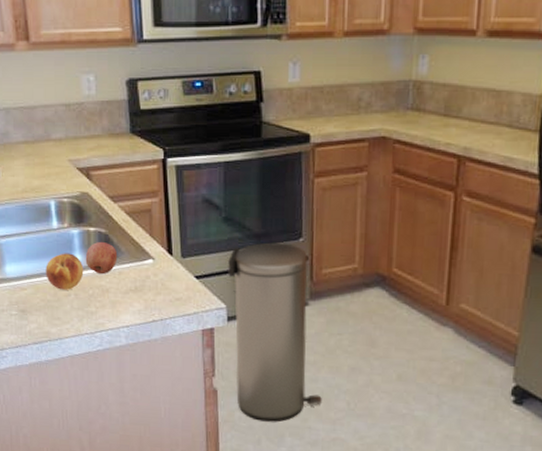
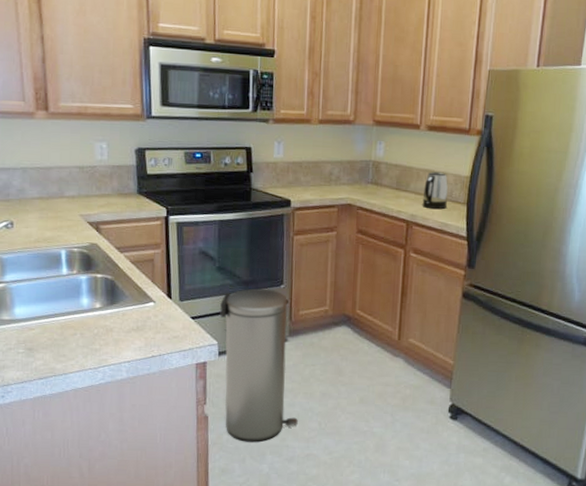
fruit: present [45,253,84,290] -> none [53,296,90,330]
fruit: present [85,241,118,275] -> none [92,286,122,316]
kettle: none [478,90,514,140] -> present [422,171,448,210]

